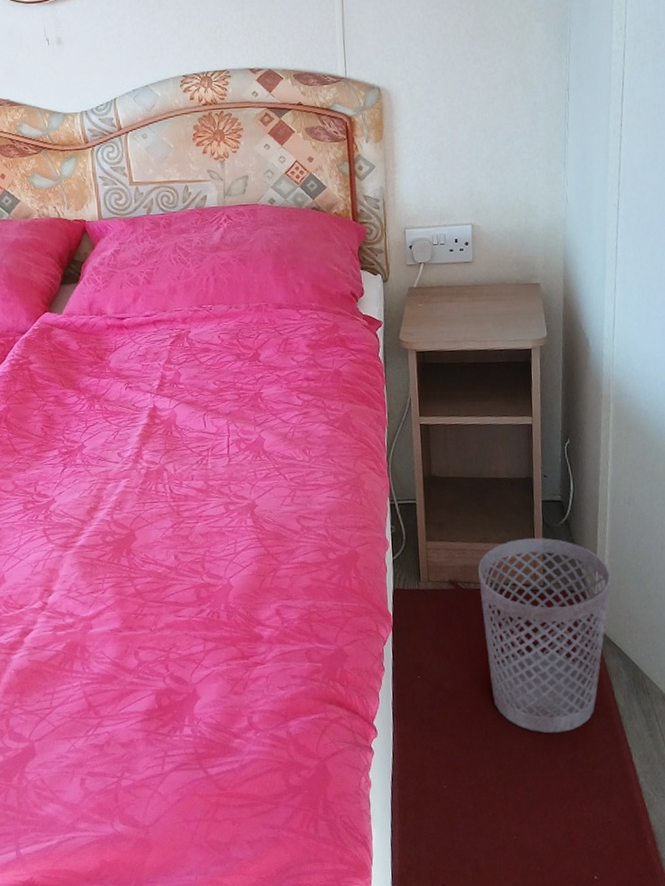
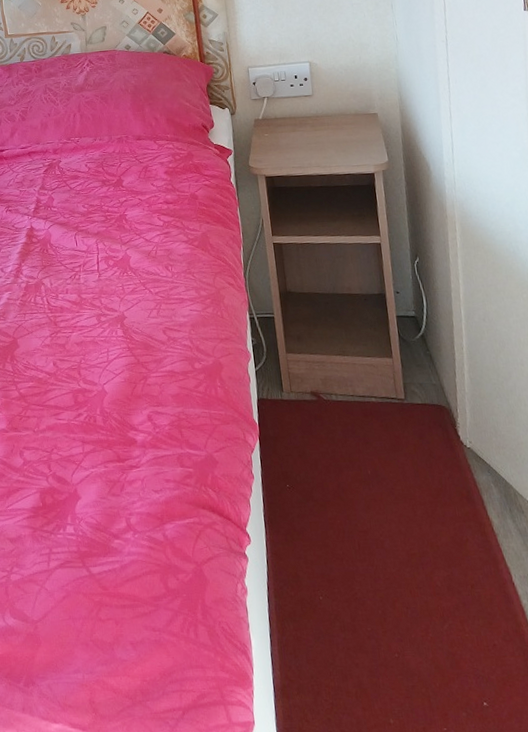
wastebasket: present [477,538,611,733] -> none [337,352,473,548]

